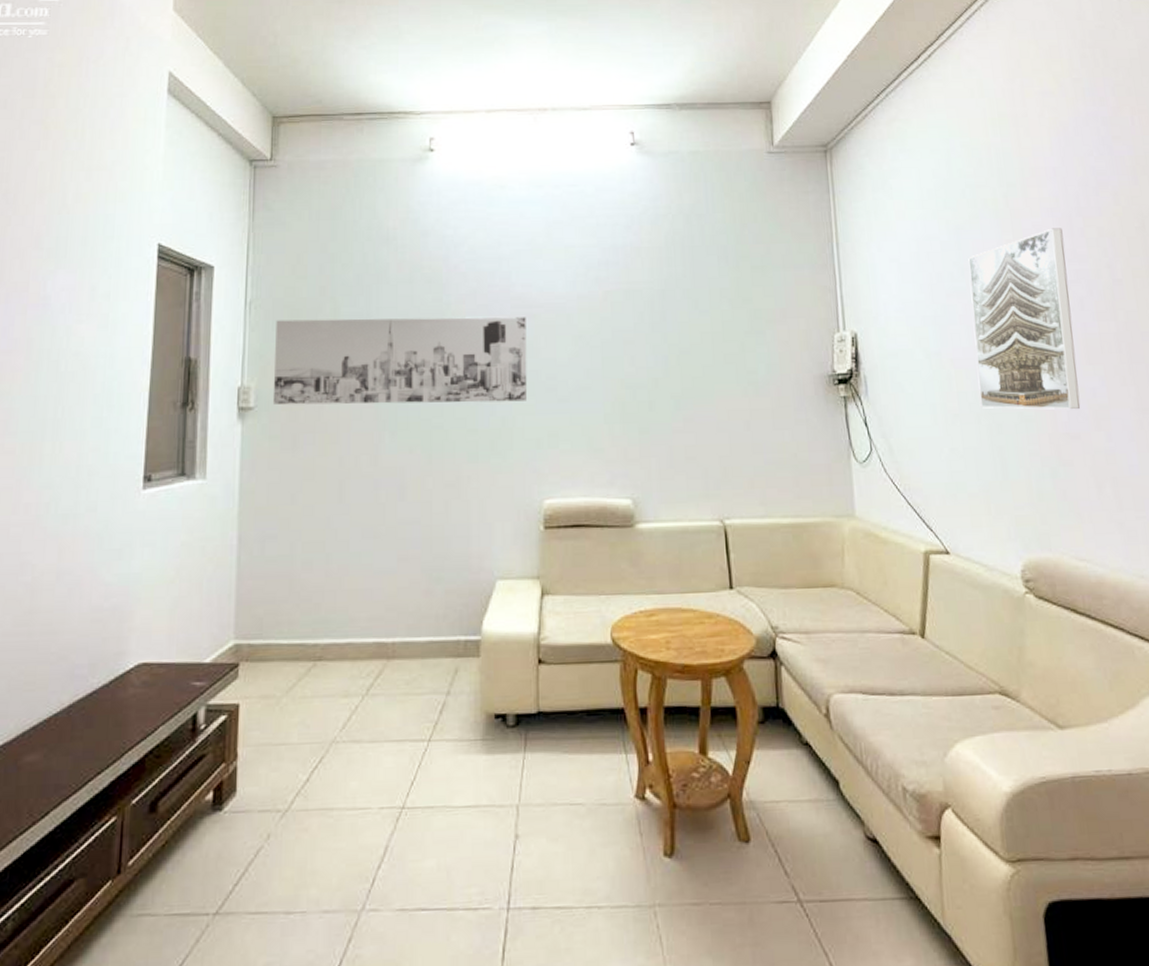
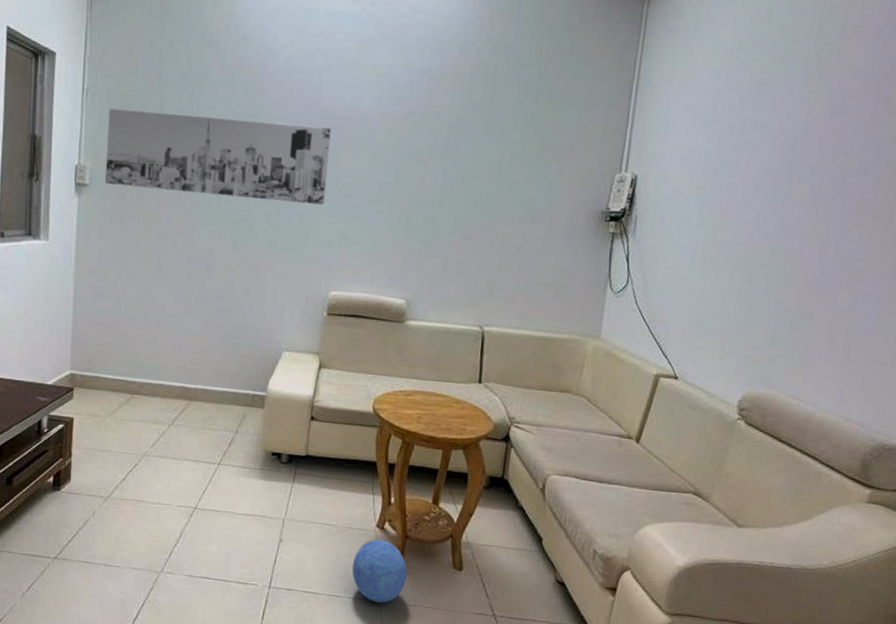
ball: none [611,814,683,908] -> present [352,539,407,603]
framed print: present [968,228,1081,410] -> none [740,91,869,270]

